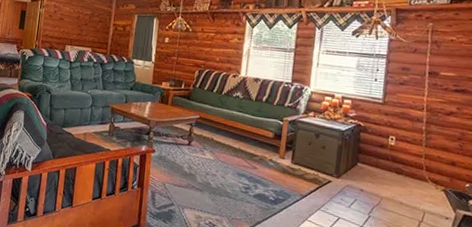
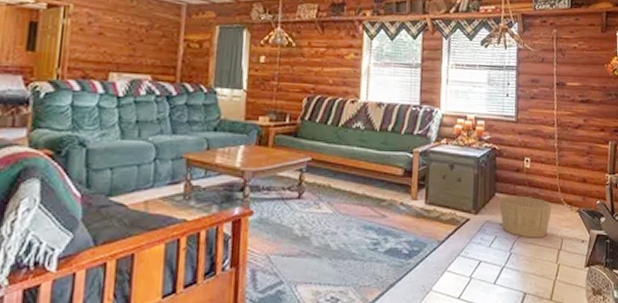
basket: none [360,166,415,209] -> present [499,195,552,238]

